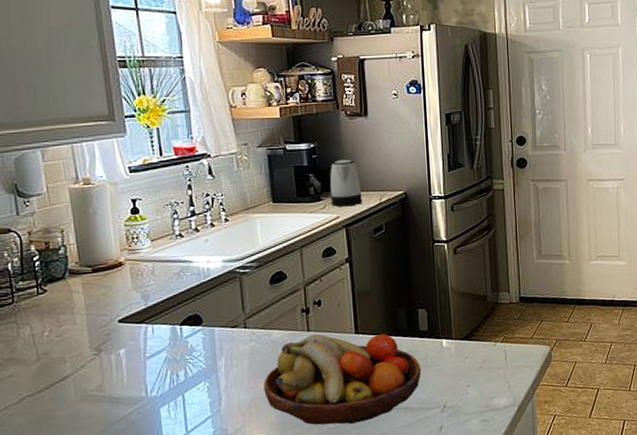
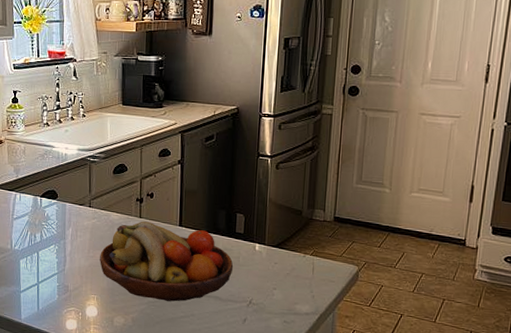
kettle: present [330,159,363,207] -> none [171,73,199,115]

